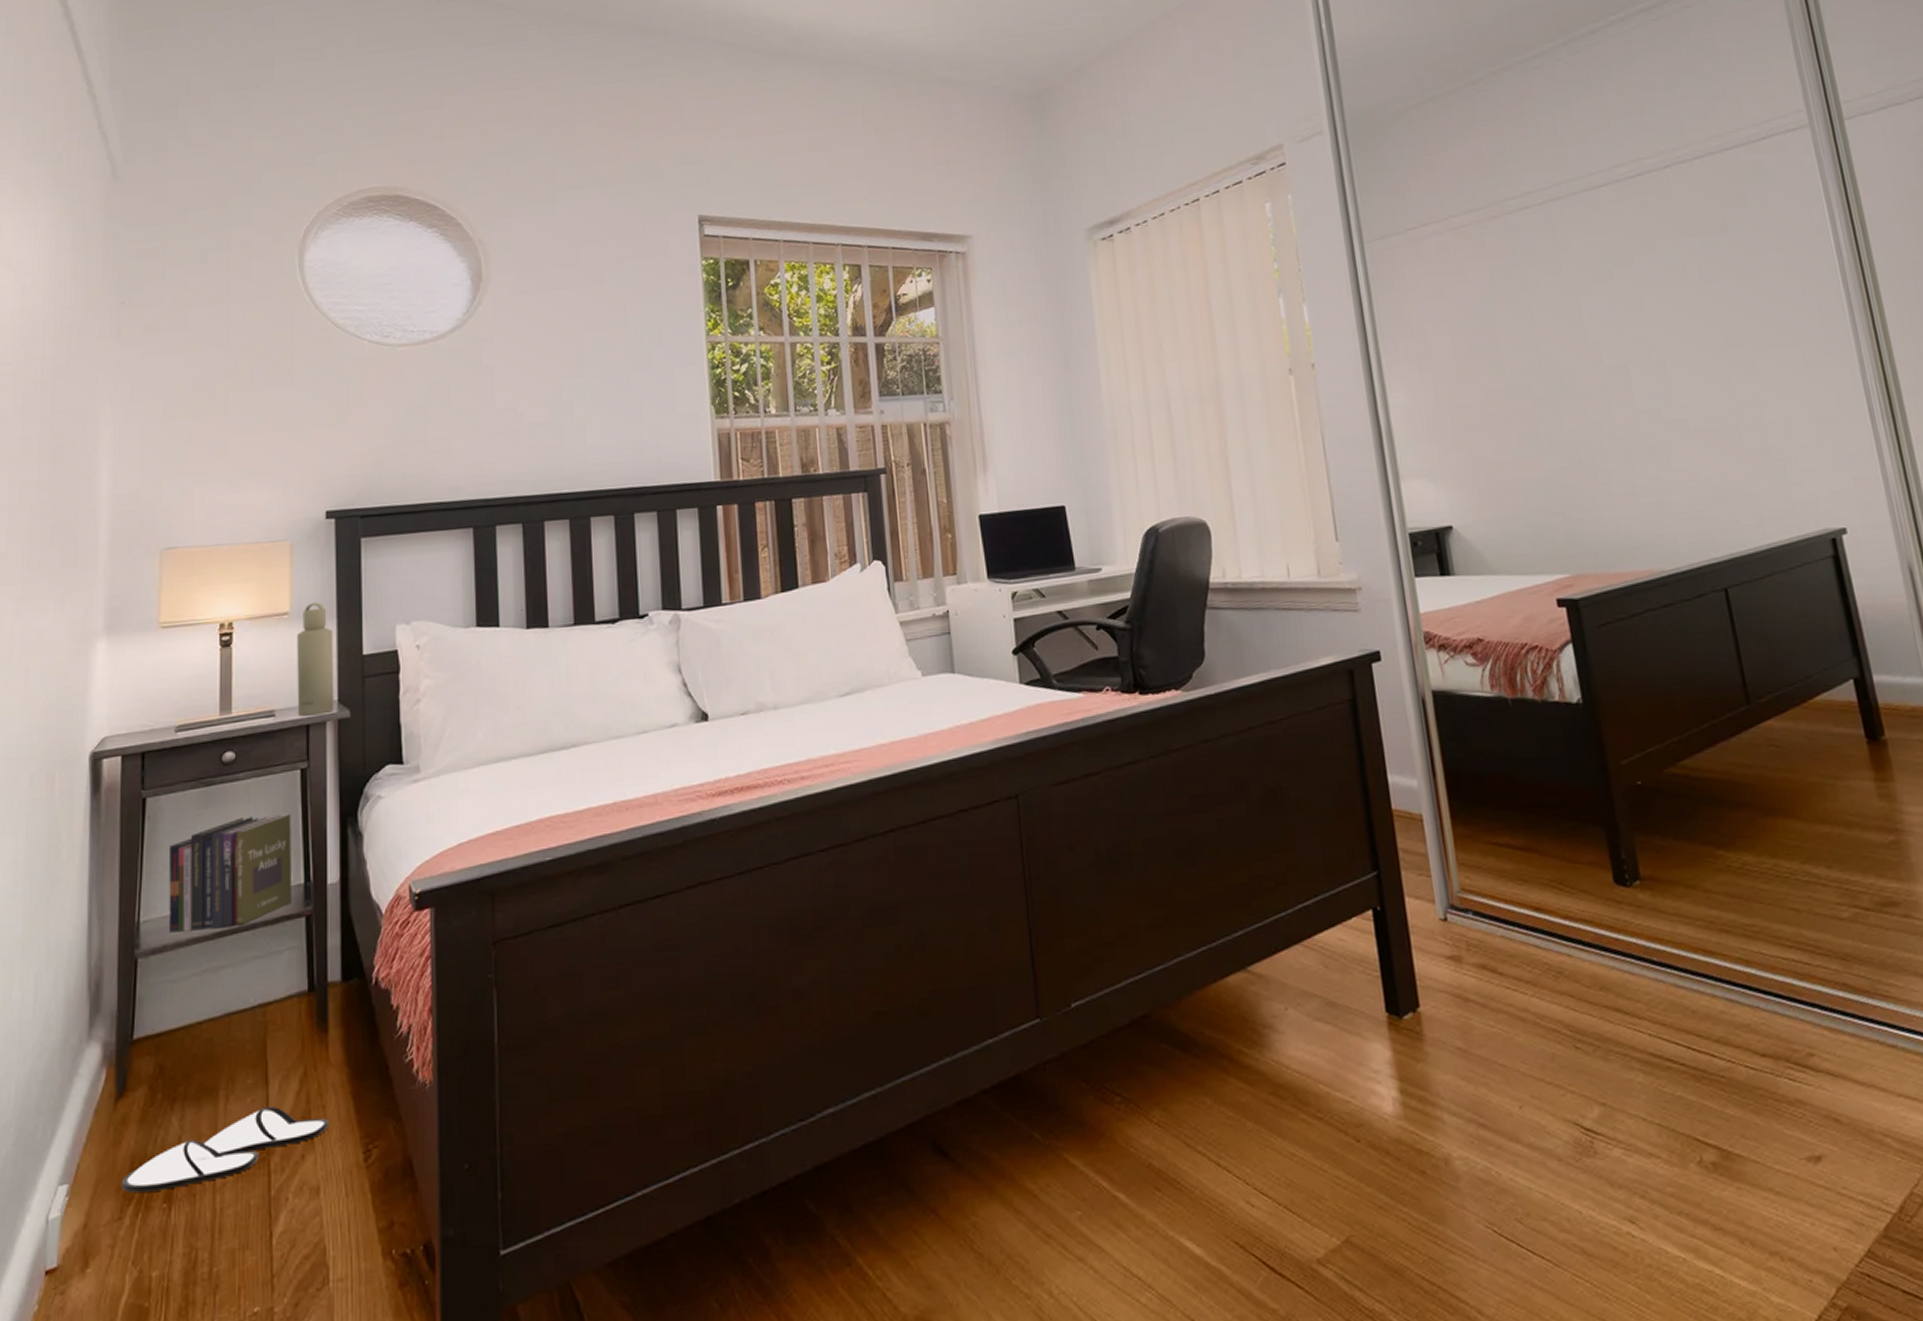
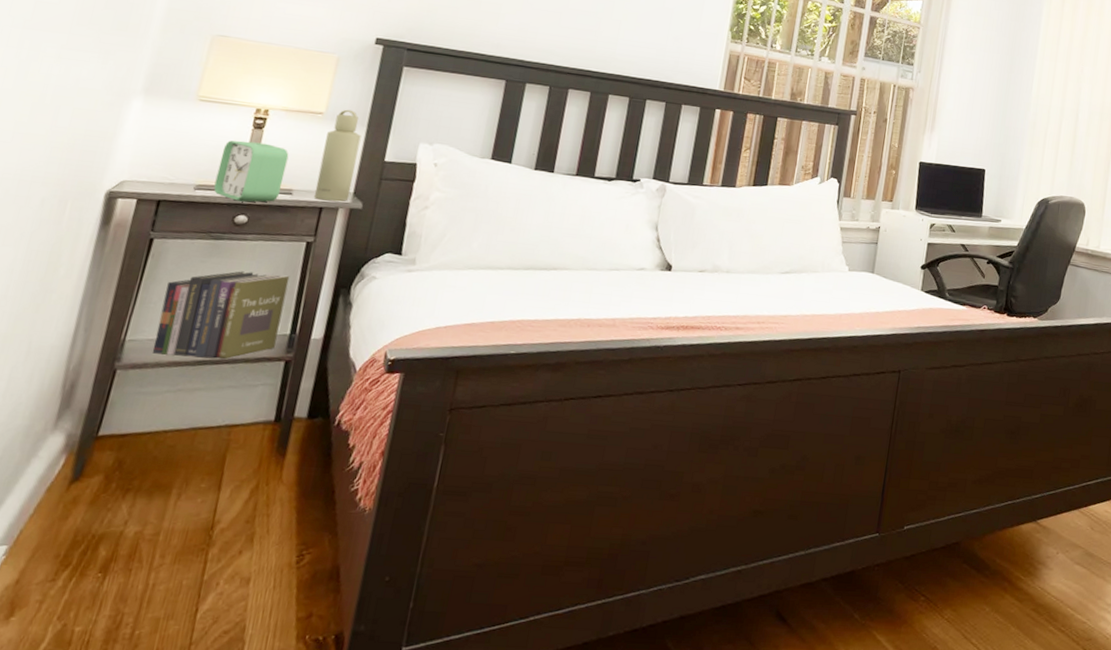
slippers: present [121,1106,329,1194] -> none [60,508,271,563]
alarm clock: none [194,662,263,736] -> present [213,140,289,203]

